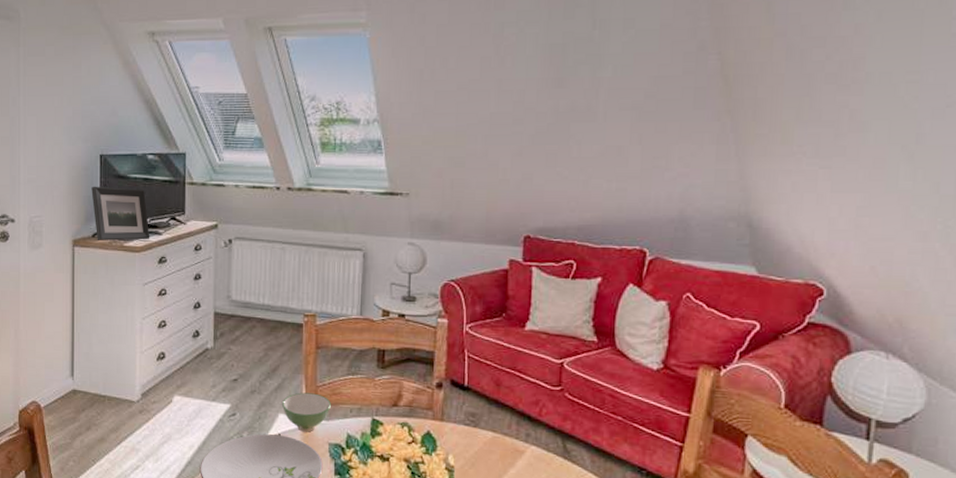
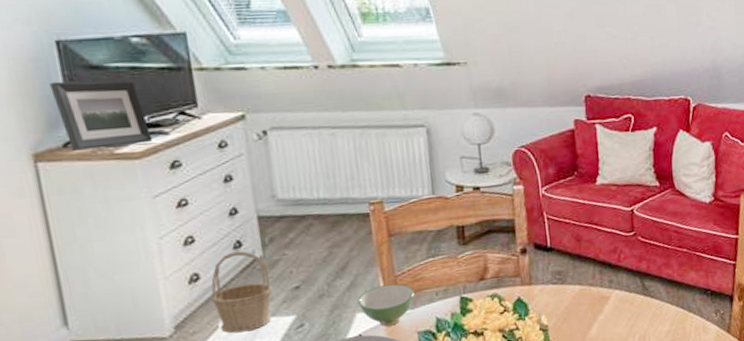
basket: none [170,339,217,410] -> present [211,251,273,334]

